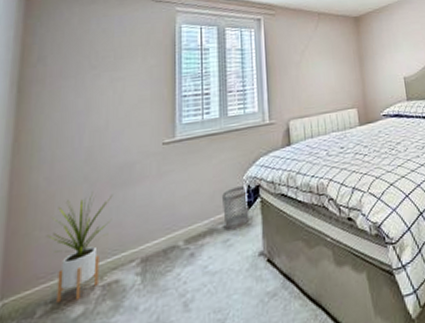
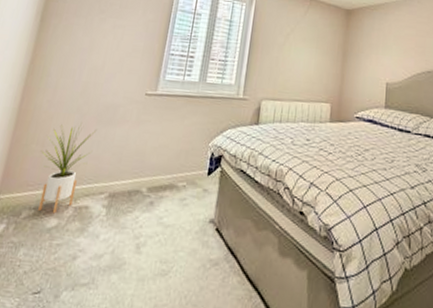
wastebasket: present [221,186,249,230] -> none [184,151,211,191]

